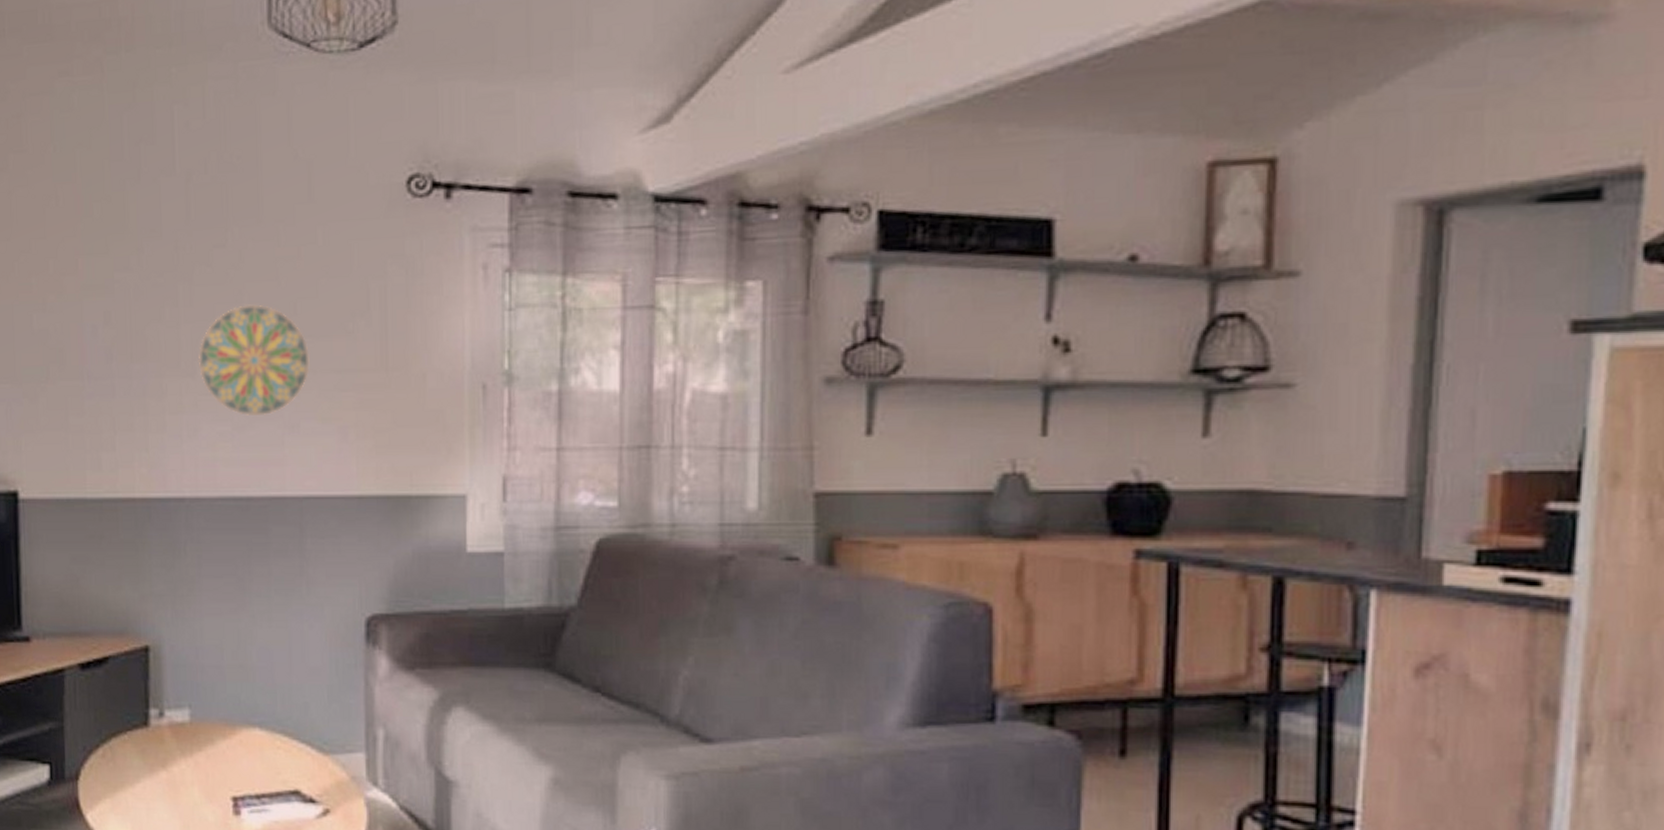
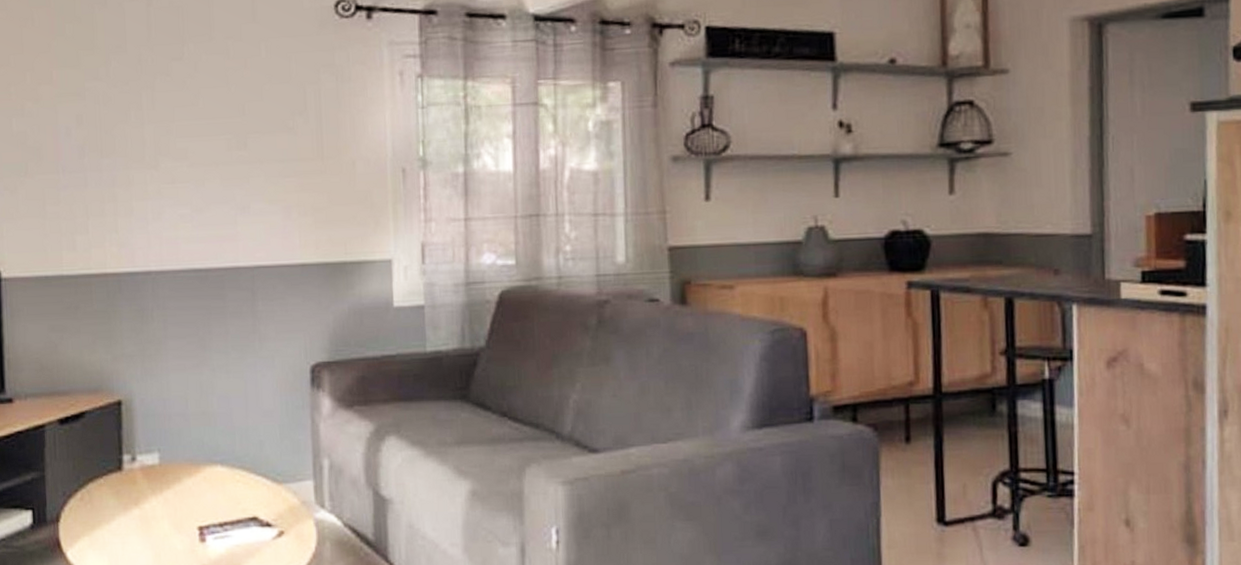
decorative plate: present [198,304,310,416] -> none [160,107,257,200]

